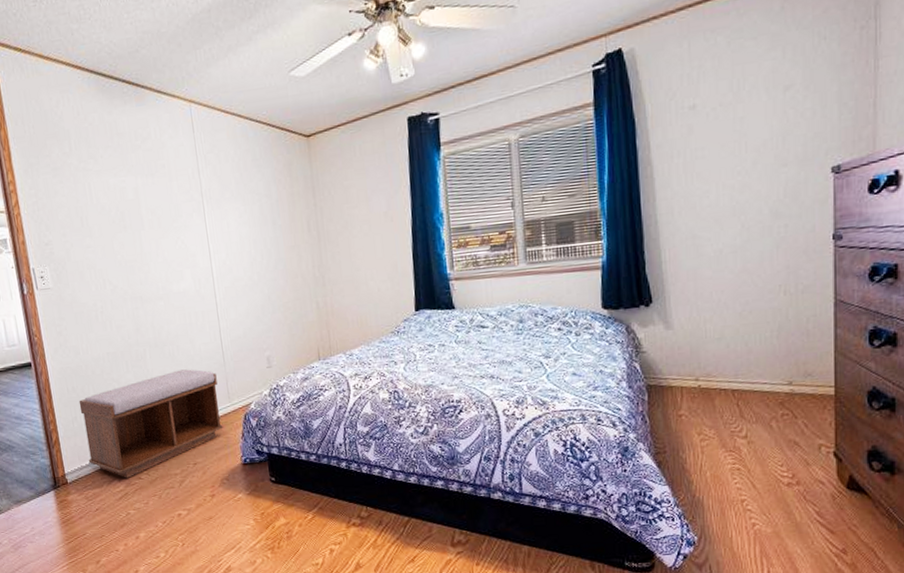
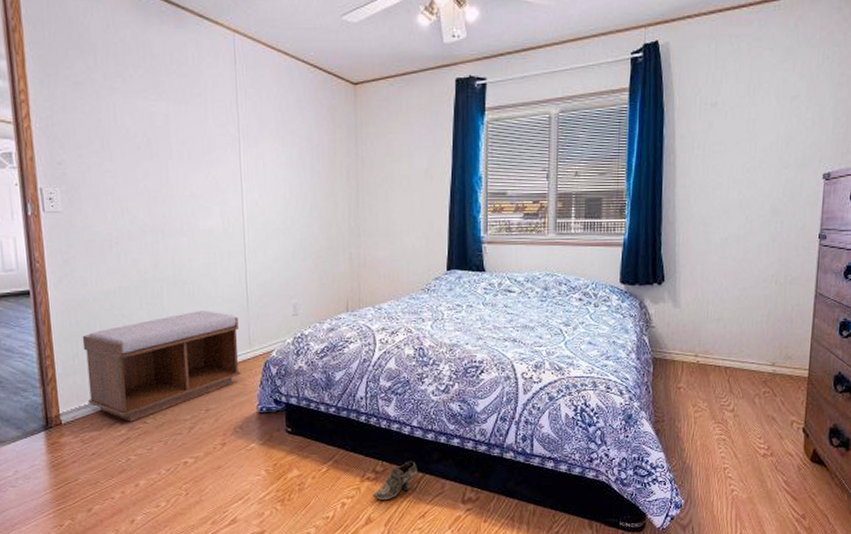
shoe: none [359,505,403,546] -> present [372,461,418,501]

